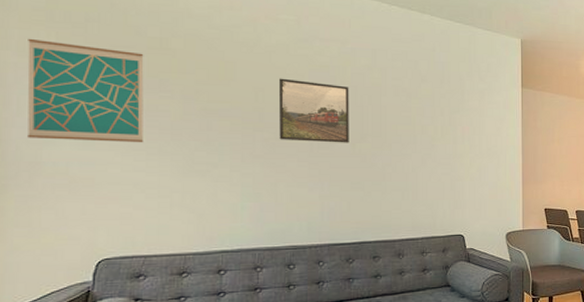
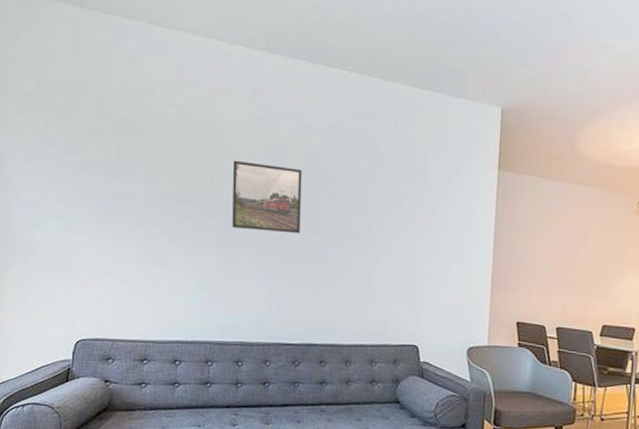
wall art: present [27,38,144,143] -> none [23,123,114,228]

